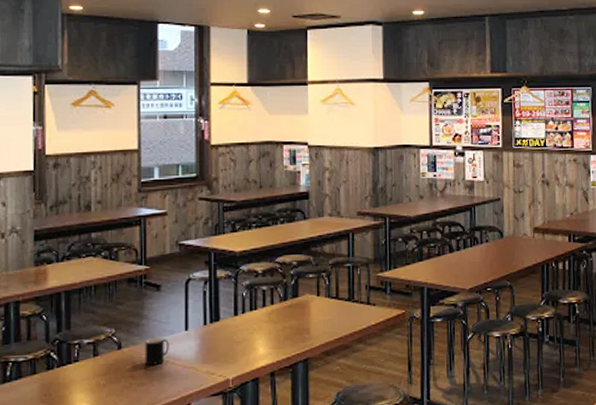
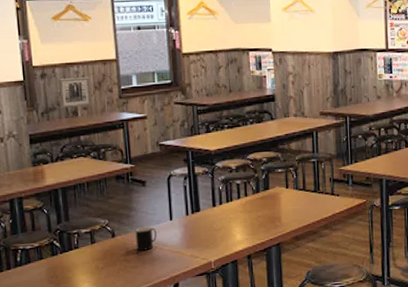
wall art: none [72,168,107,202] -> present [58,76,92,108]

